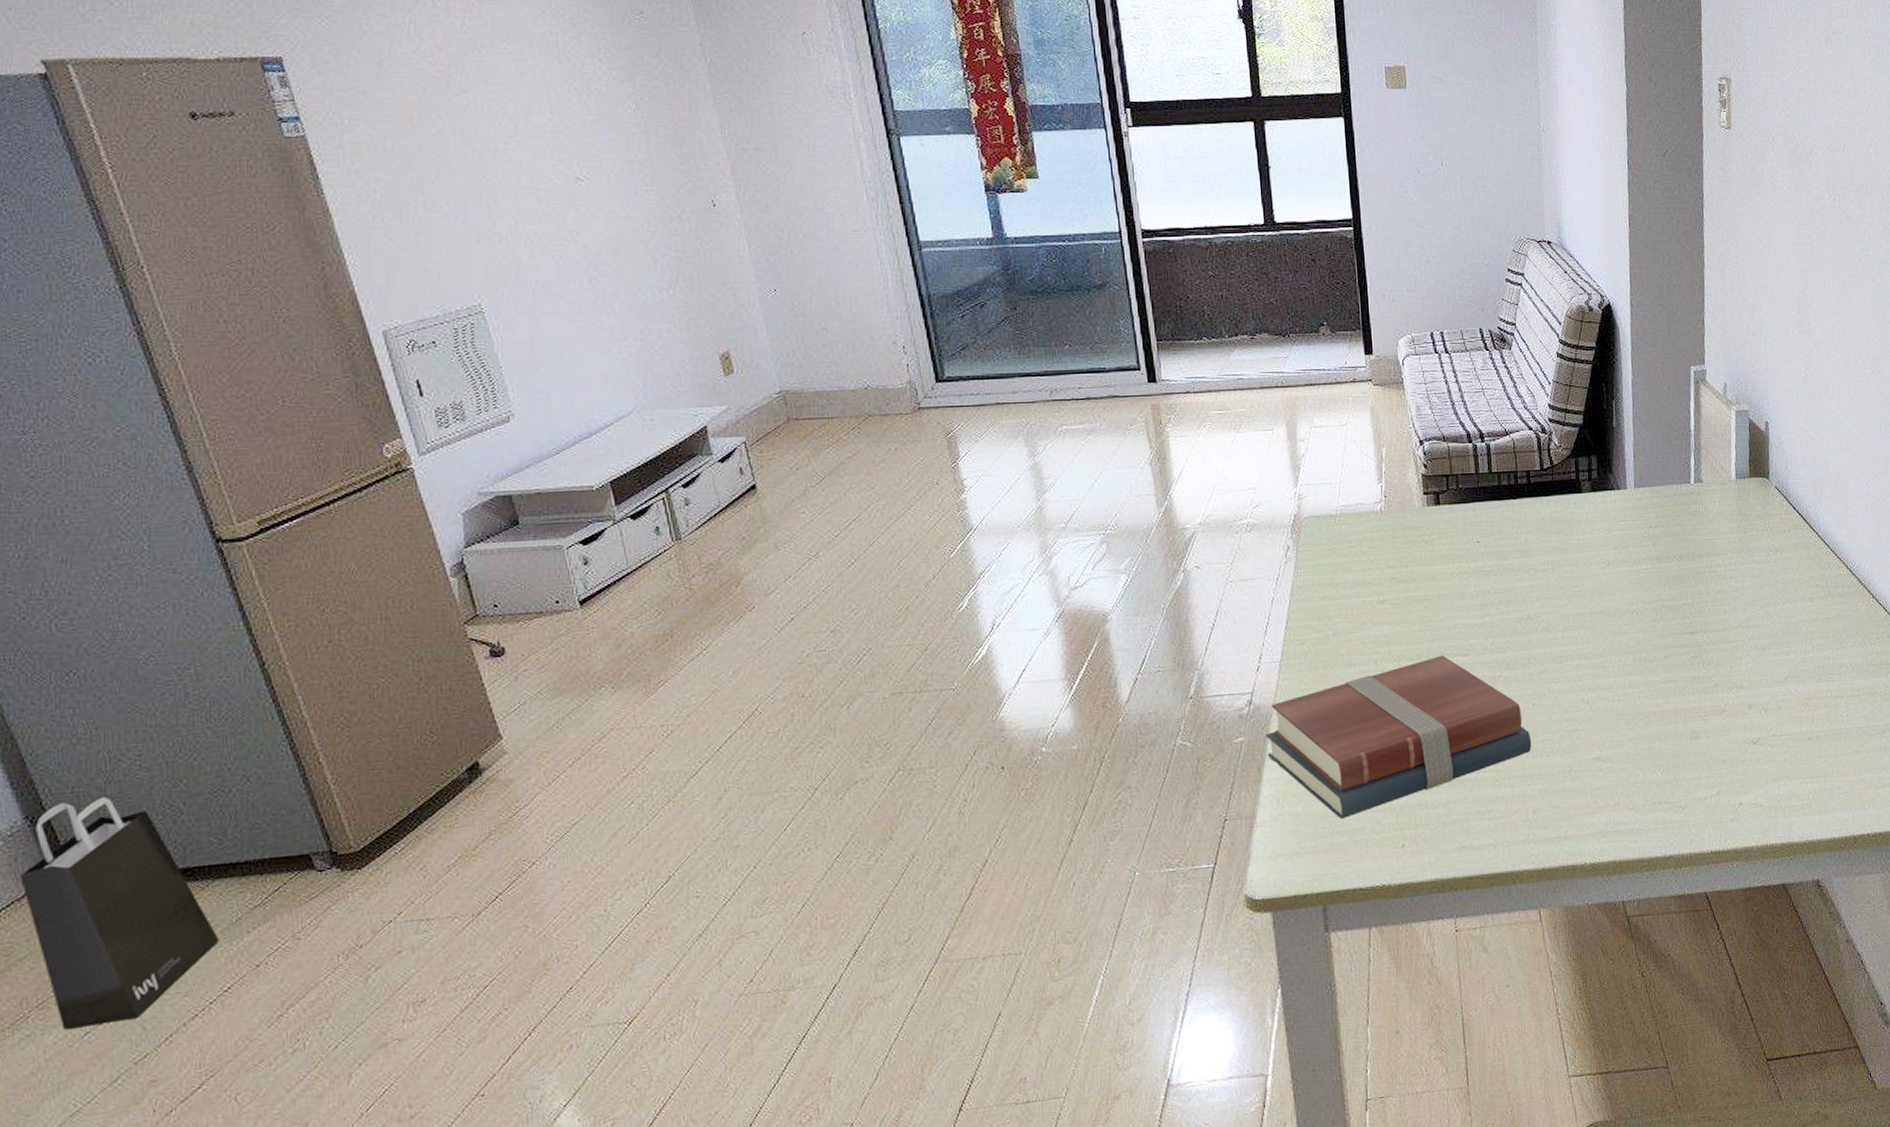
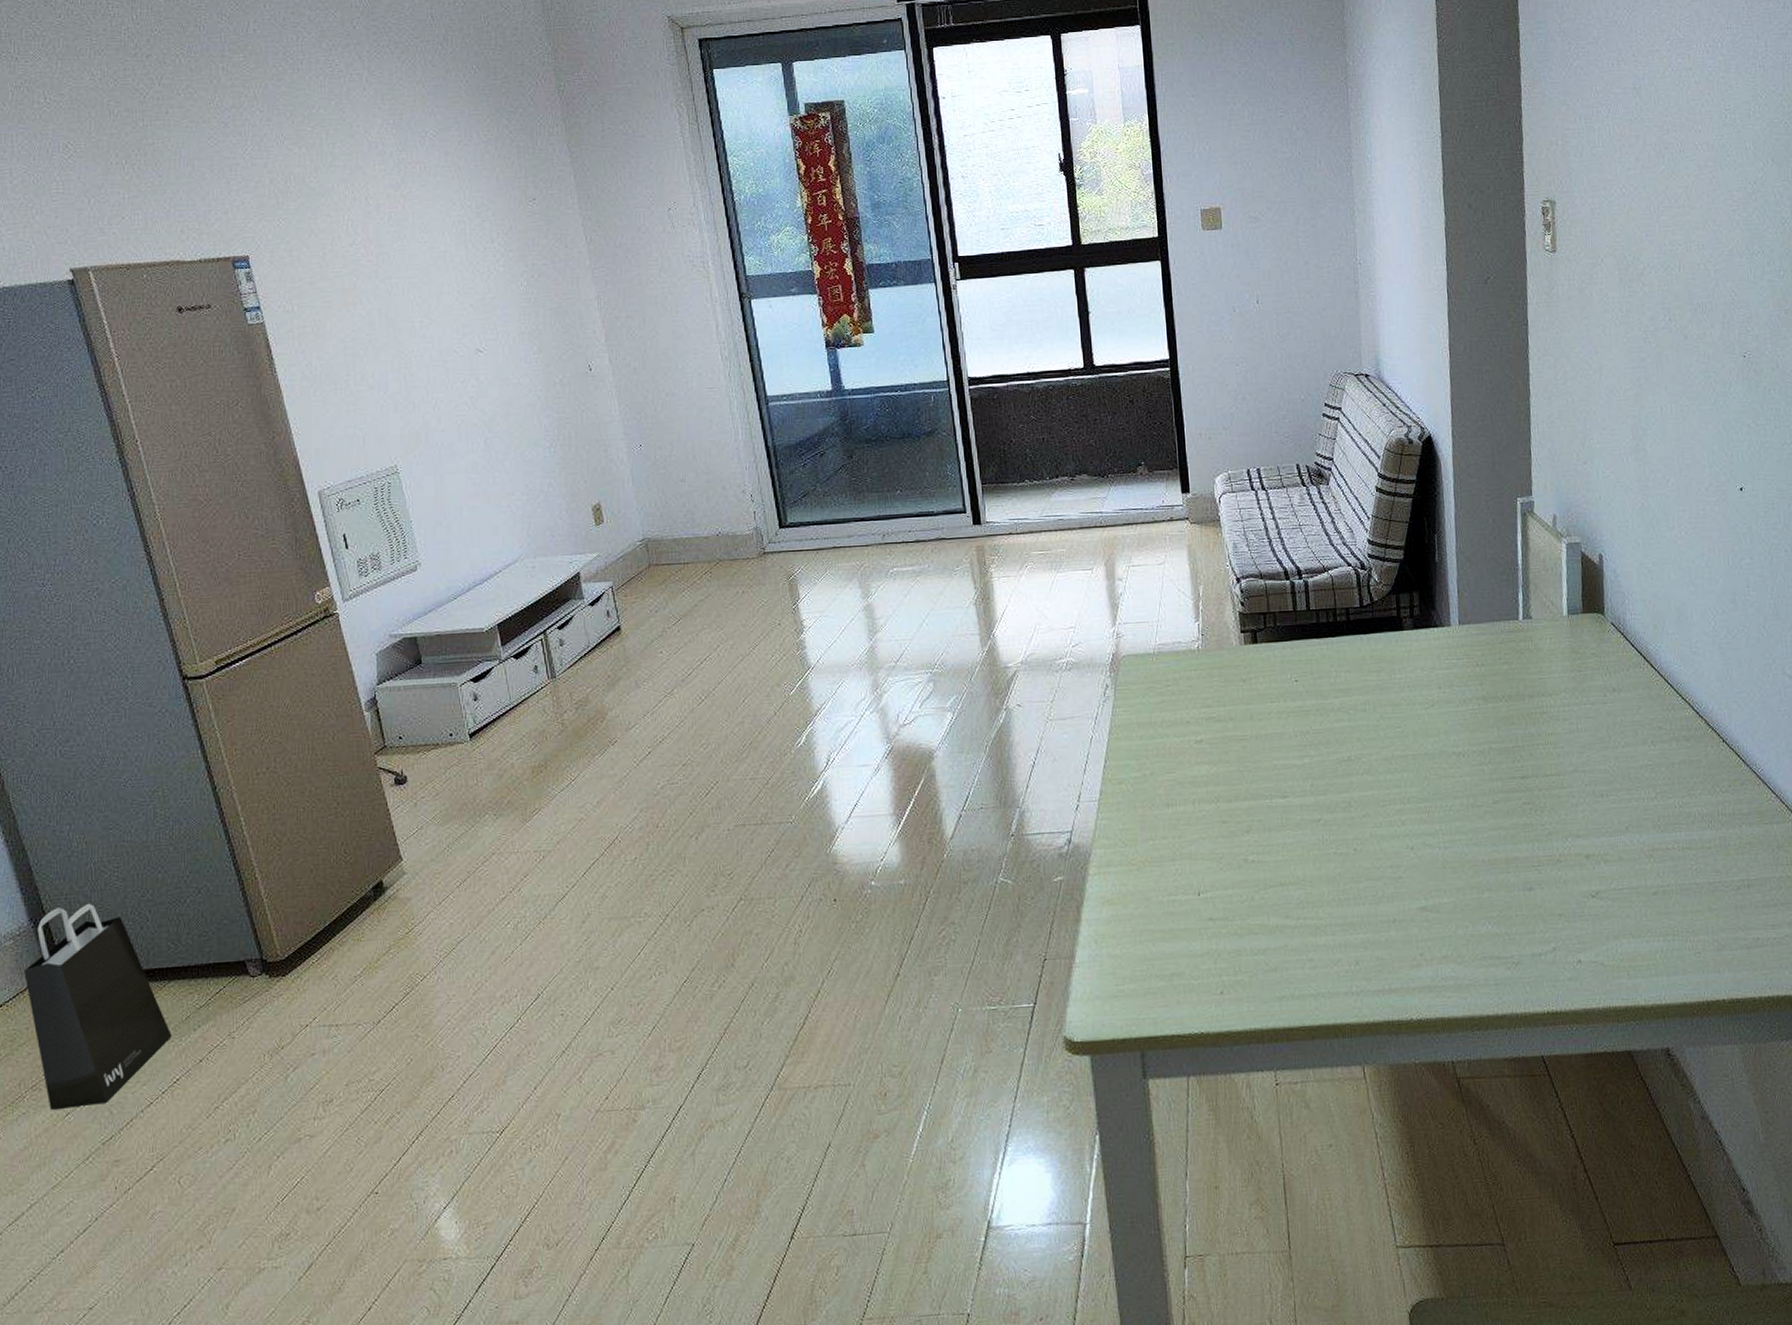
books: present [1265,655,1532,819] -> none [1084,797,1354,962]

